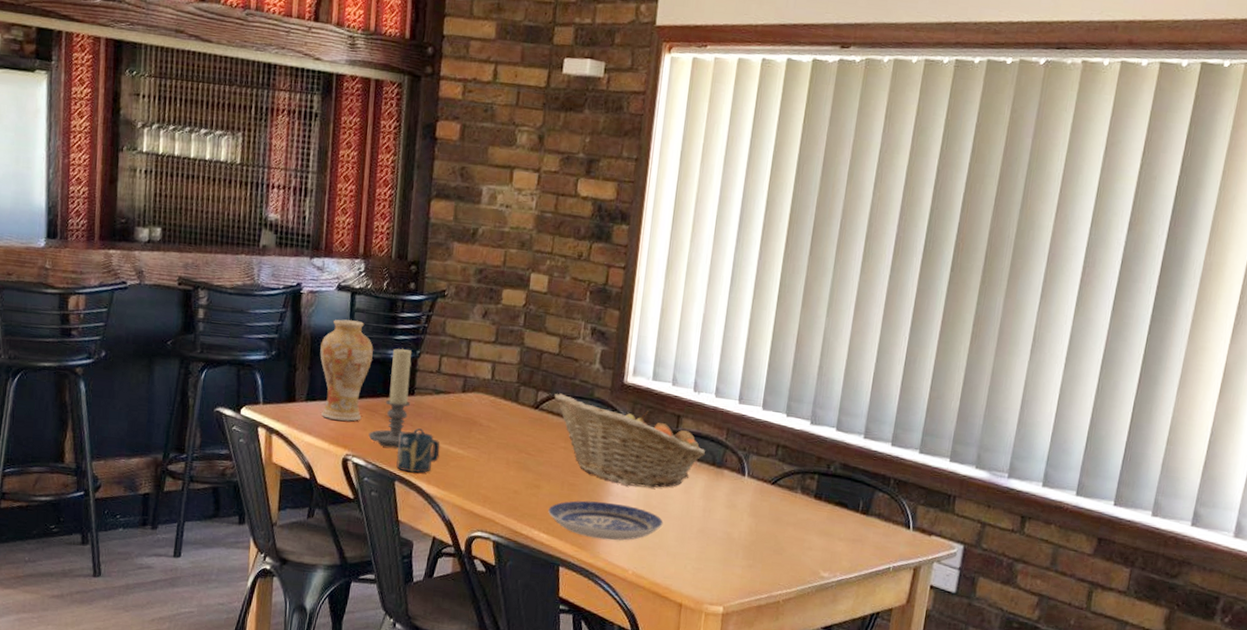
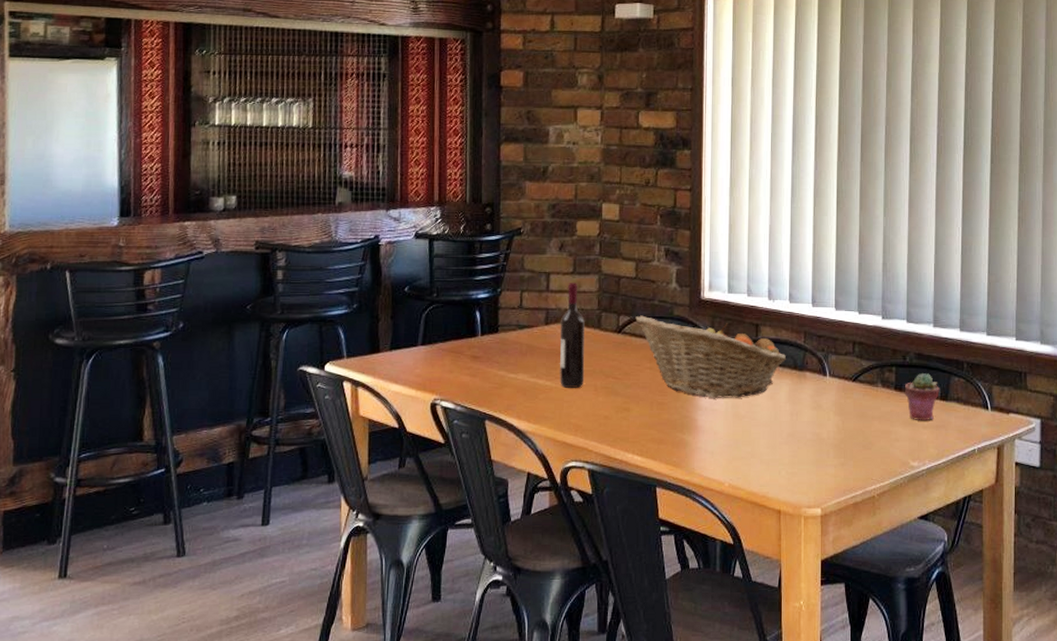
vase: present [320,319,373,422] -> none [401,266,454,366]
candle holder: present [368,348,425,449] -> none [455,288,511,387]
cup: present [396,431,440,473] -> none [485,368,528,409]
wine bottle: none [472,352,503,459] -> present [560,283,585,388]
plate: present [548,500,663,541] -> none [640,417,753,455]
potted succulent: none [823,483,862,533] -> present [904,372,939,420]

